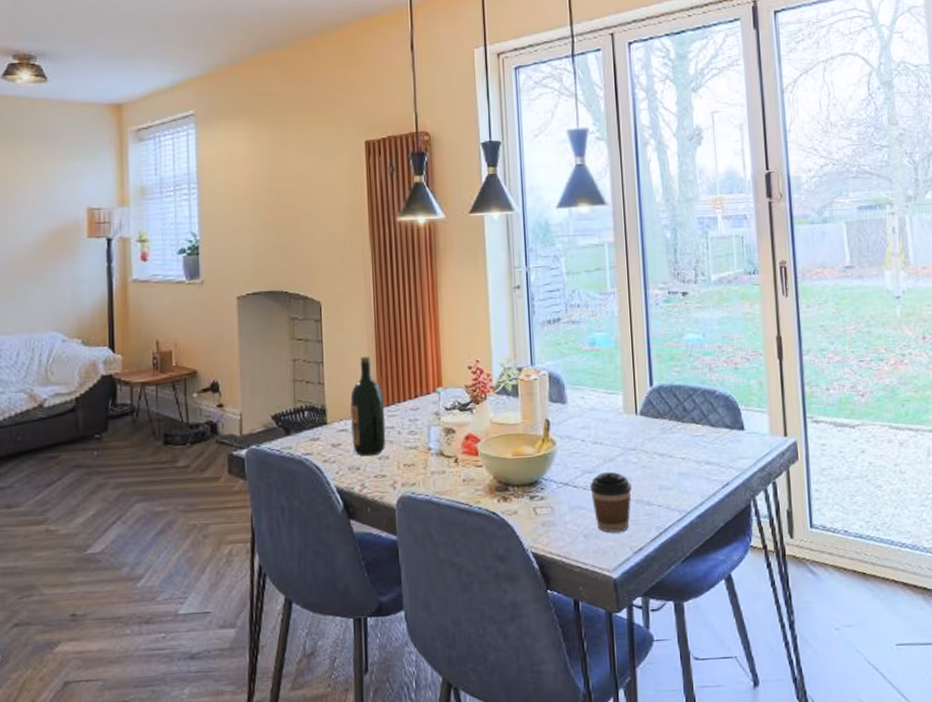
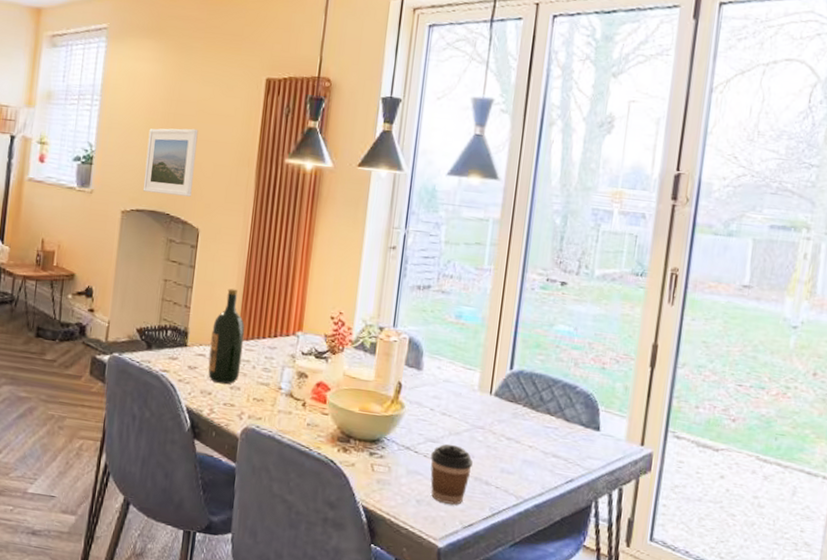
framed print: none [253,201,307,273] -> present [143,128,198,197]

